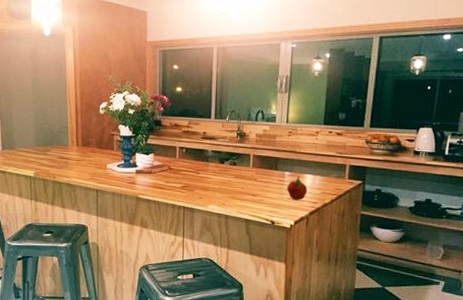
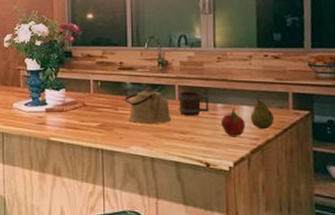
kettle: none [205,155,245,187] -> present [124,87,172,124]
mug: none [252,160,278,182] -> present [178,91,209,116]
fruit: none [312,168,332,195] -> present [250,98,275,130]

